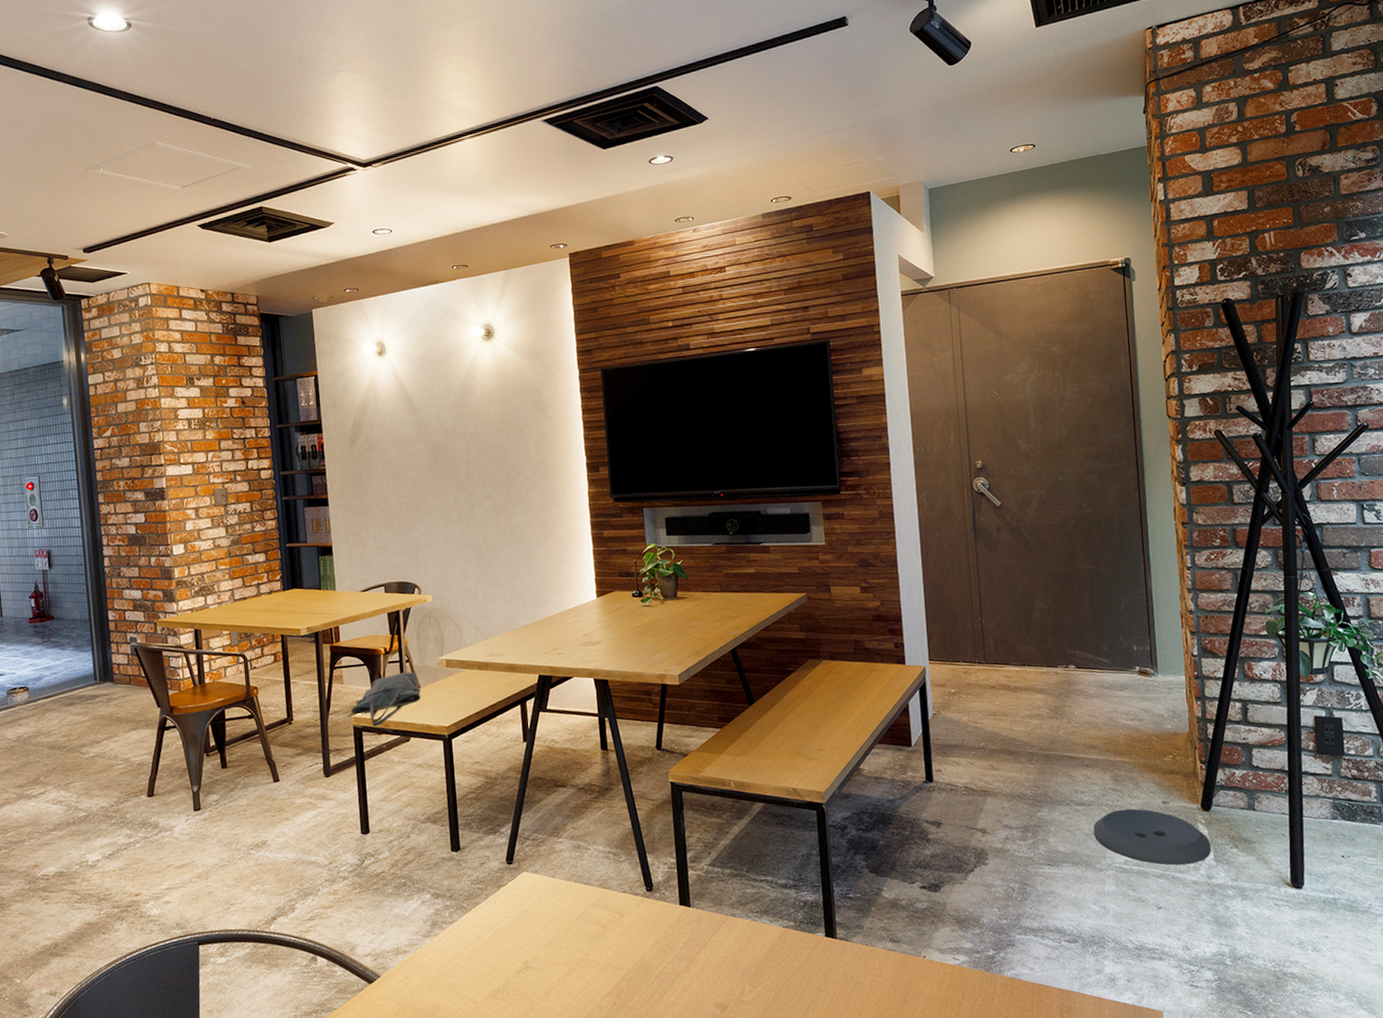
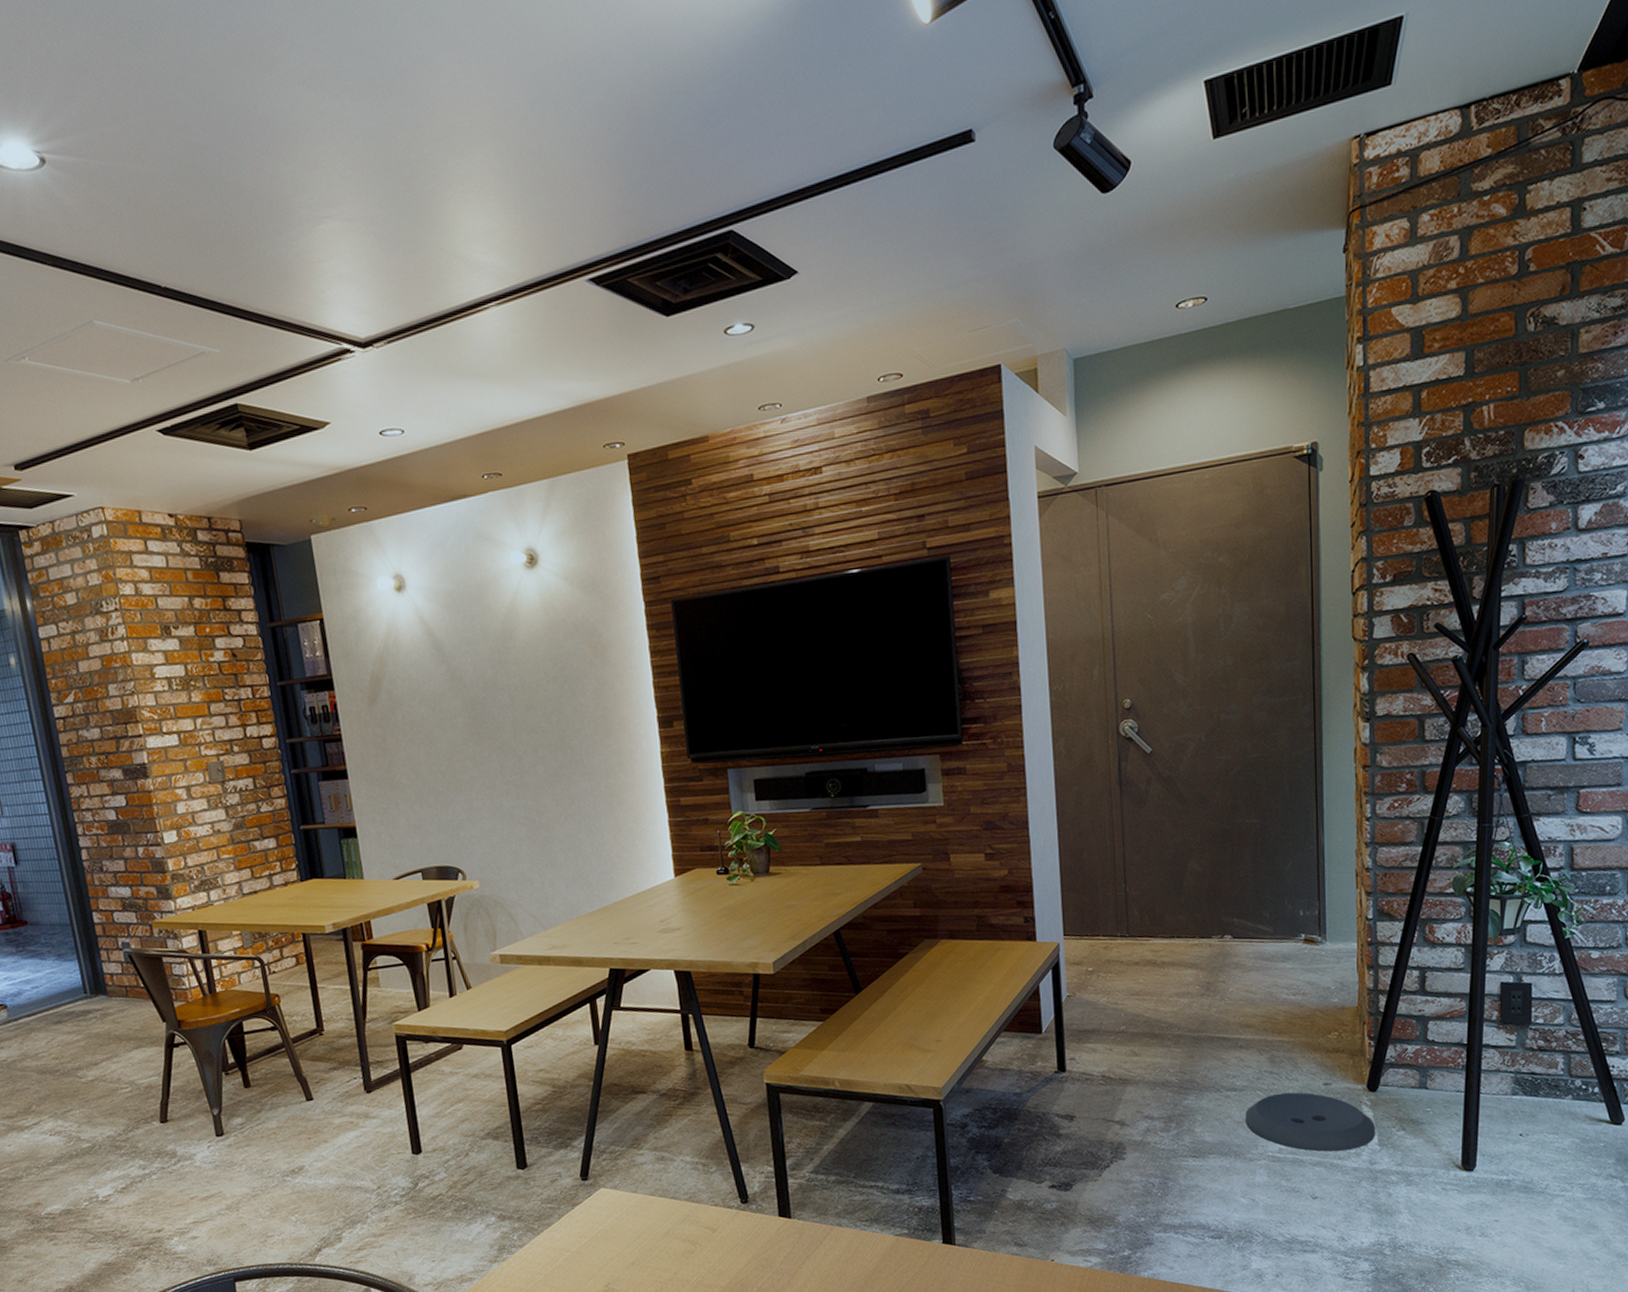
tote bag: present [351,671,421,726] -> none [391,970,473,1034]

